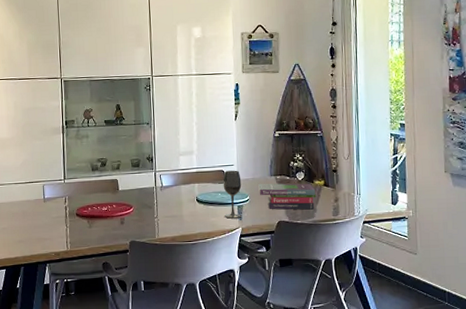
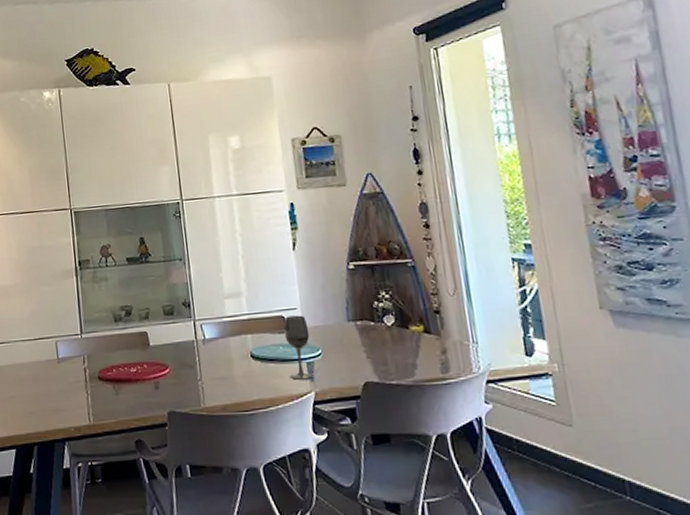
books: present [258,183,316,210] -> none [332,329,415,367]

